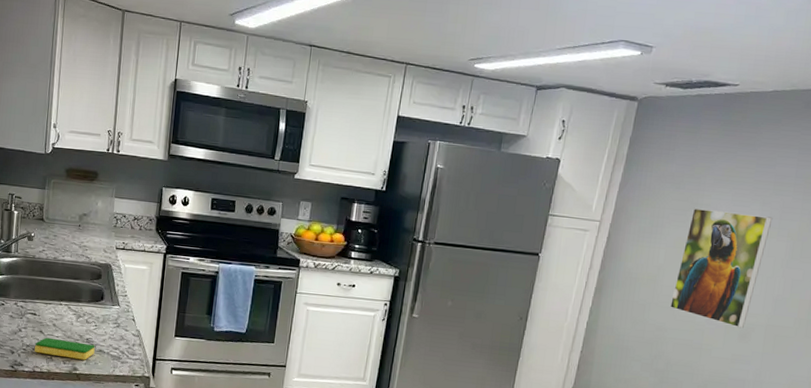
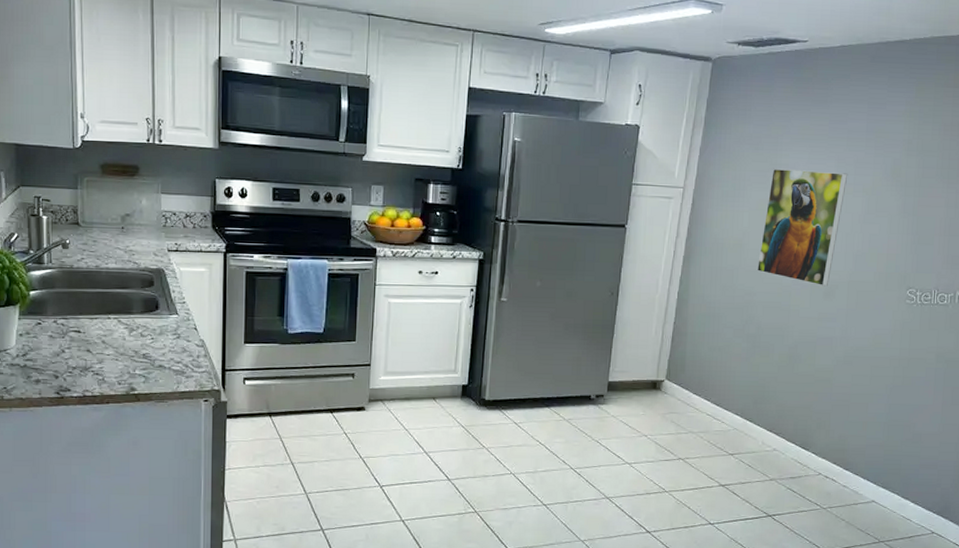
dish sponge: present [35,337,95,360] -> none [83,356,154,378]

